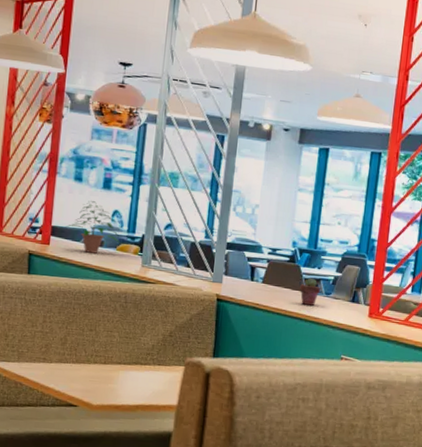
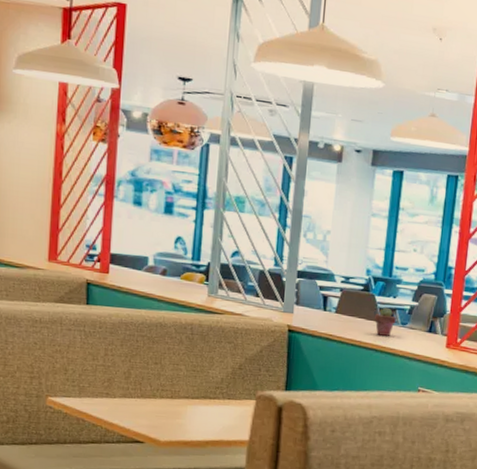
potted plant: present [65,201,120,254] -> none [125,226,184,283]

